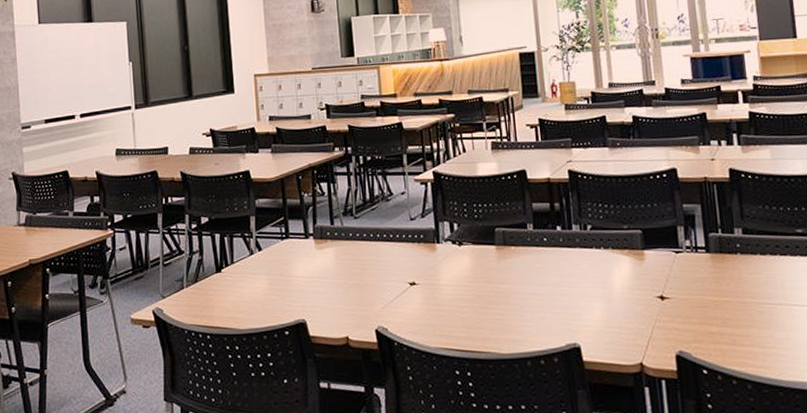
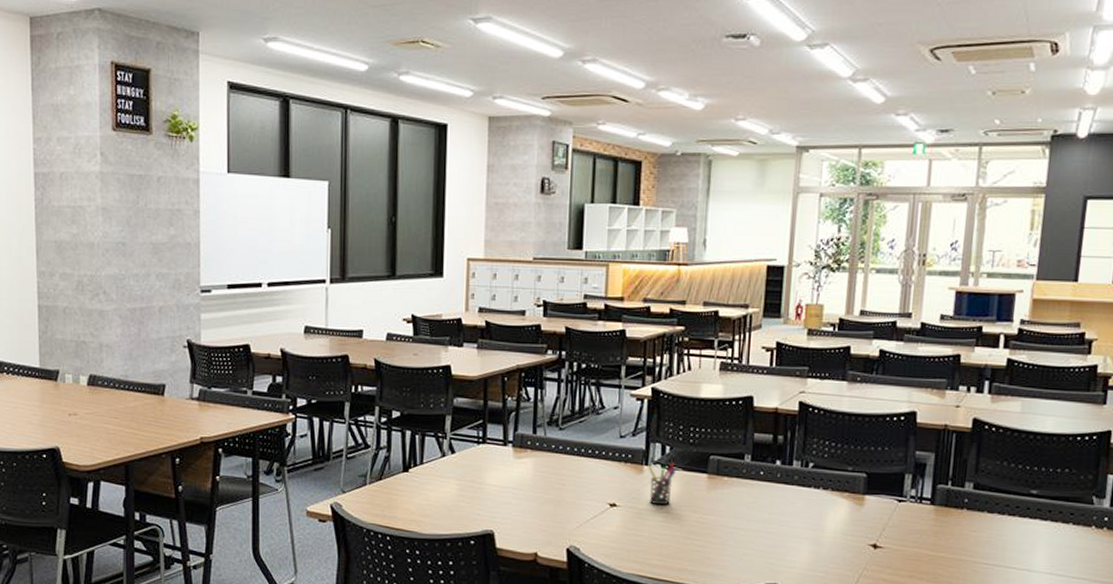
pen holder: none [440,238,466,280] -> present [648,463,676,506]

